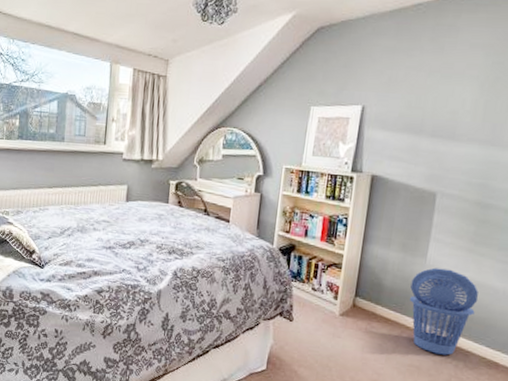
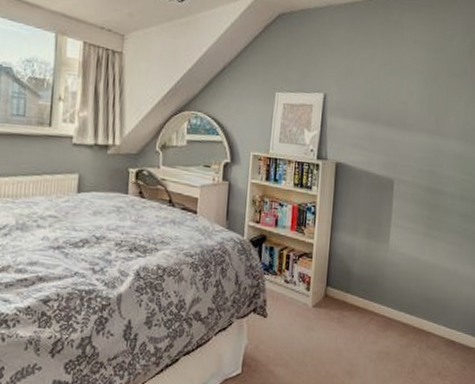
laundry basket: present [410,268,479,356] -> none [376,252,435,338]

